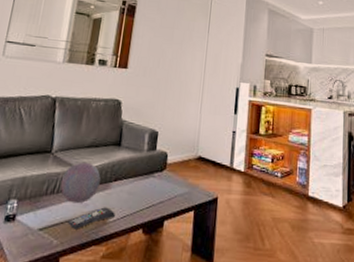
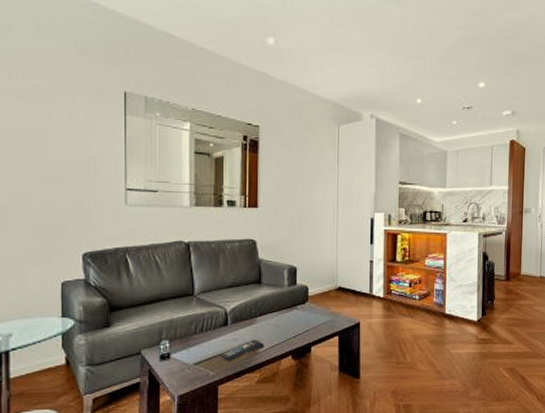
decorative ball: present [60,162,101,204] -> none [207,301,246,339]

